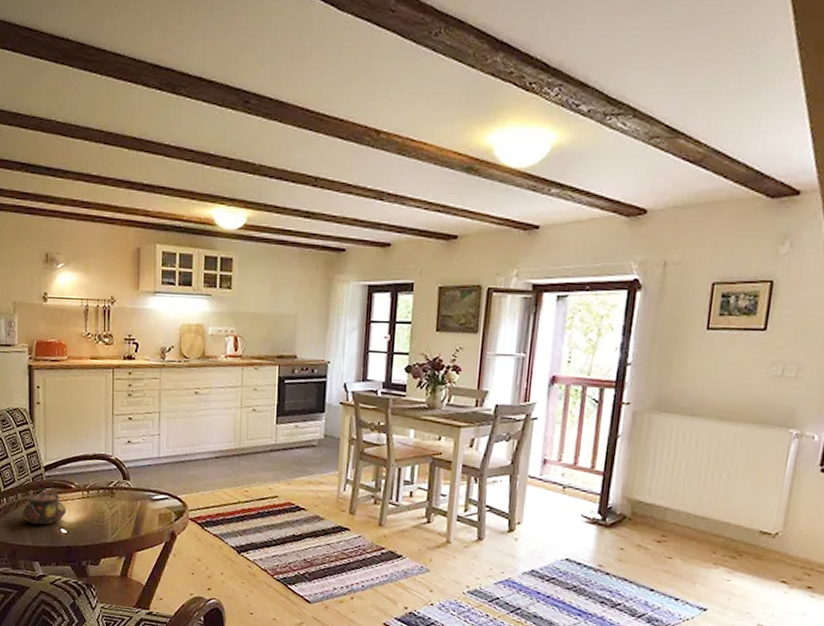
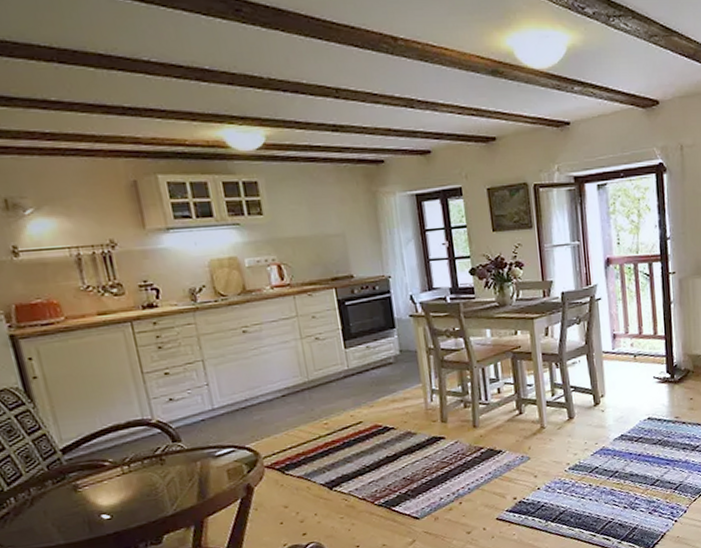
teapot: present [20,490,66,525] -> none [39,476,105,519]

